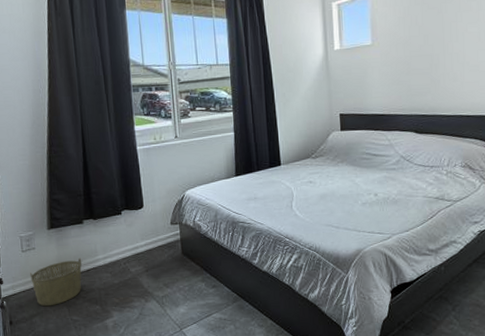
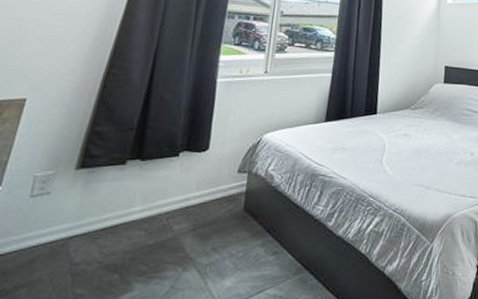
basket: present [30,258,82,307] -> none [30,208,111,274]

